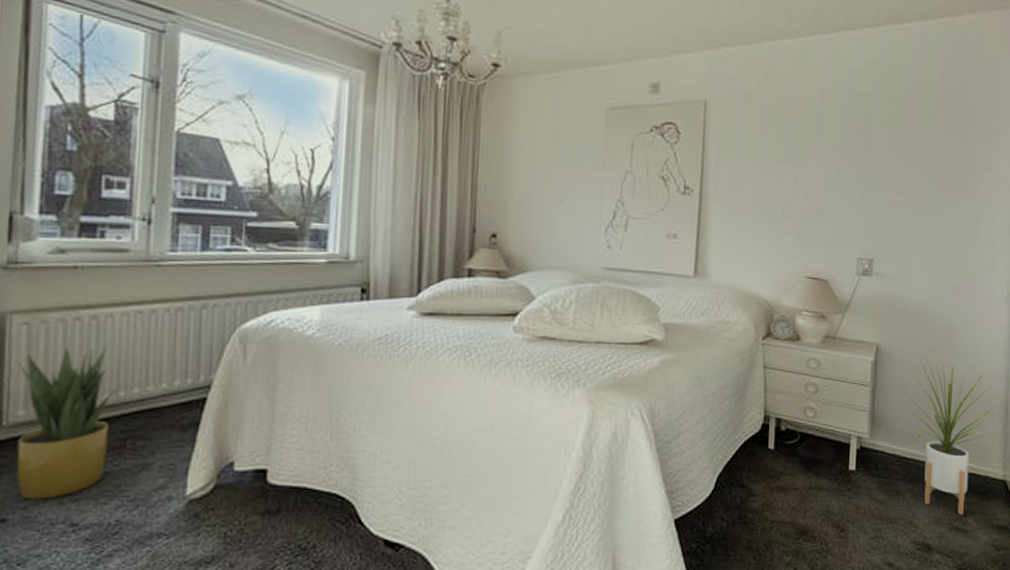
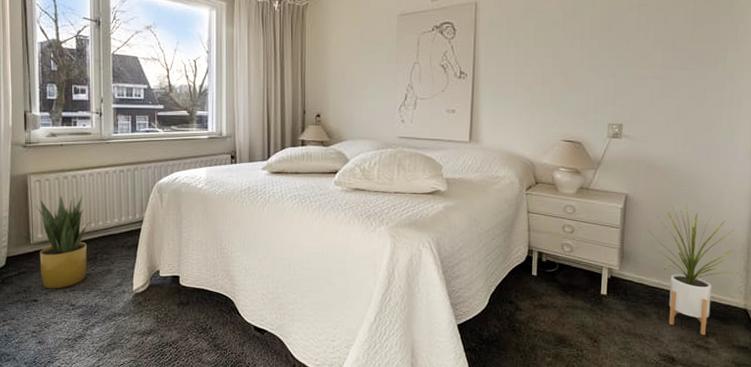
alarm clock: present [770,310,794,341] -> none [532,167,553,192]

